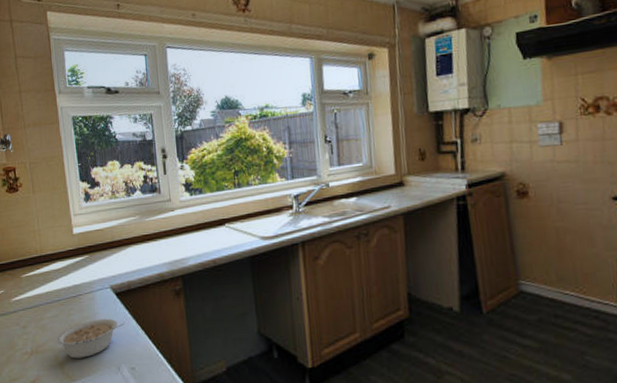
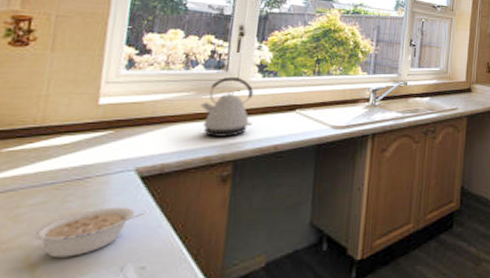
kettle: none [145,198,190,255] -> present [200,76,254,137]

